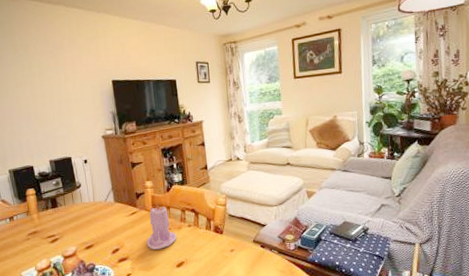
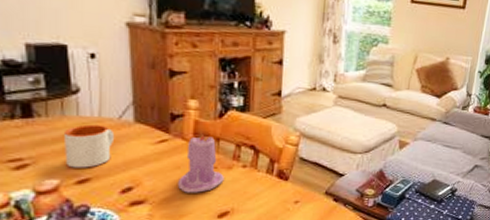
mug: none [75,207,104,238] -> present [64,124,115,168]

